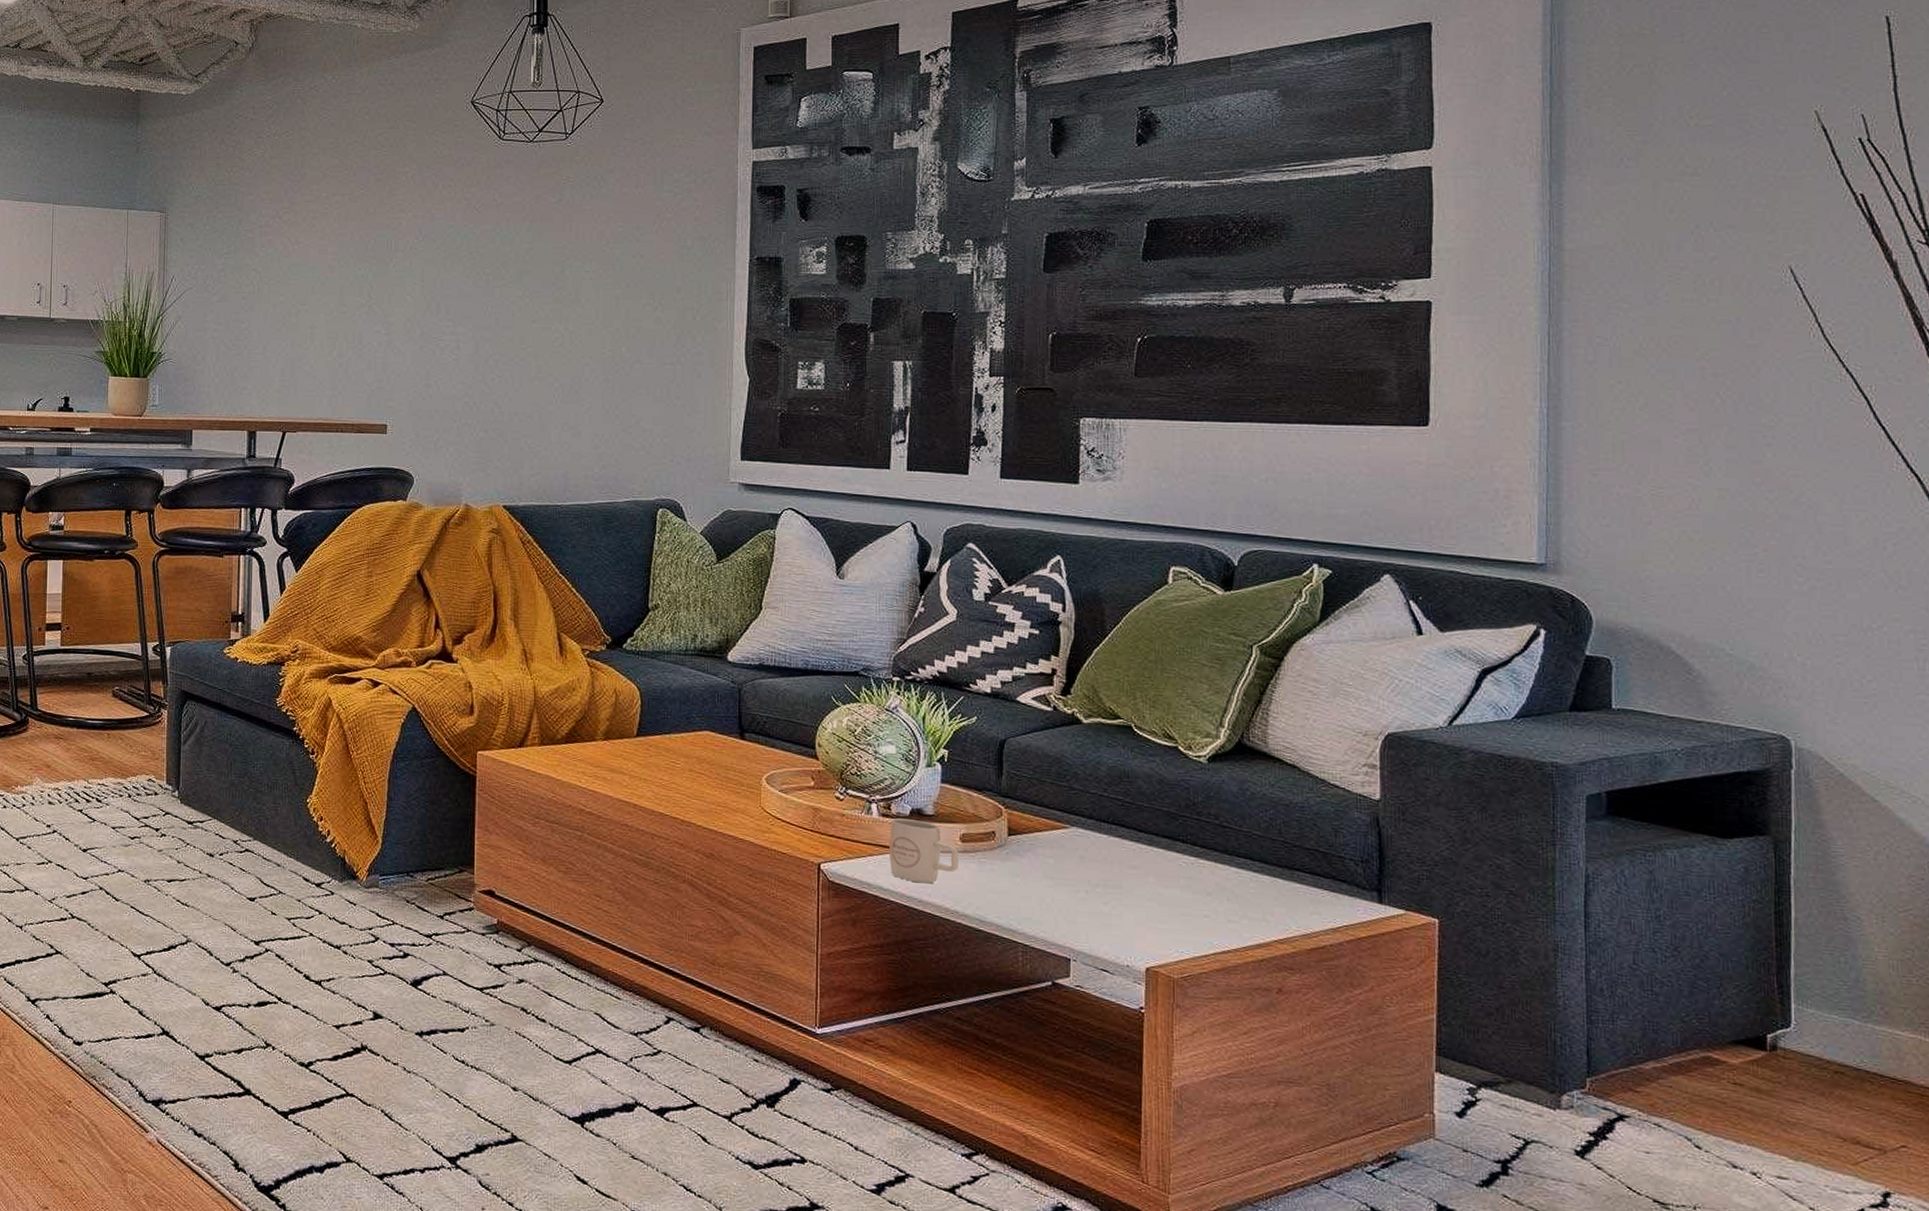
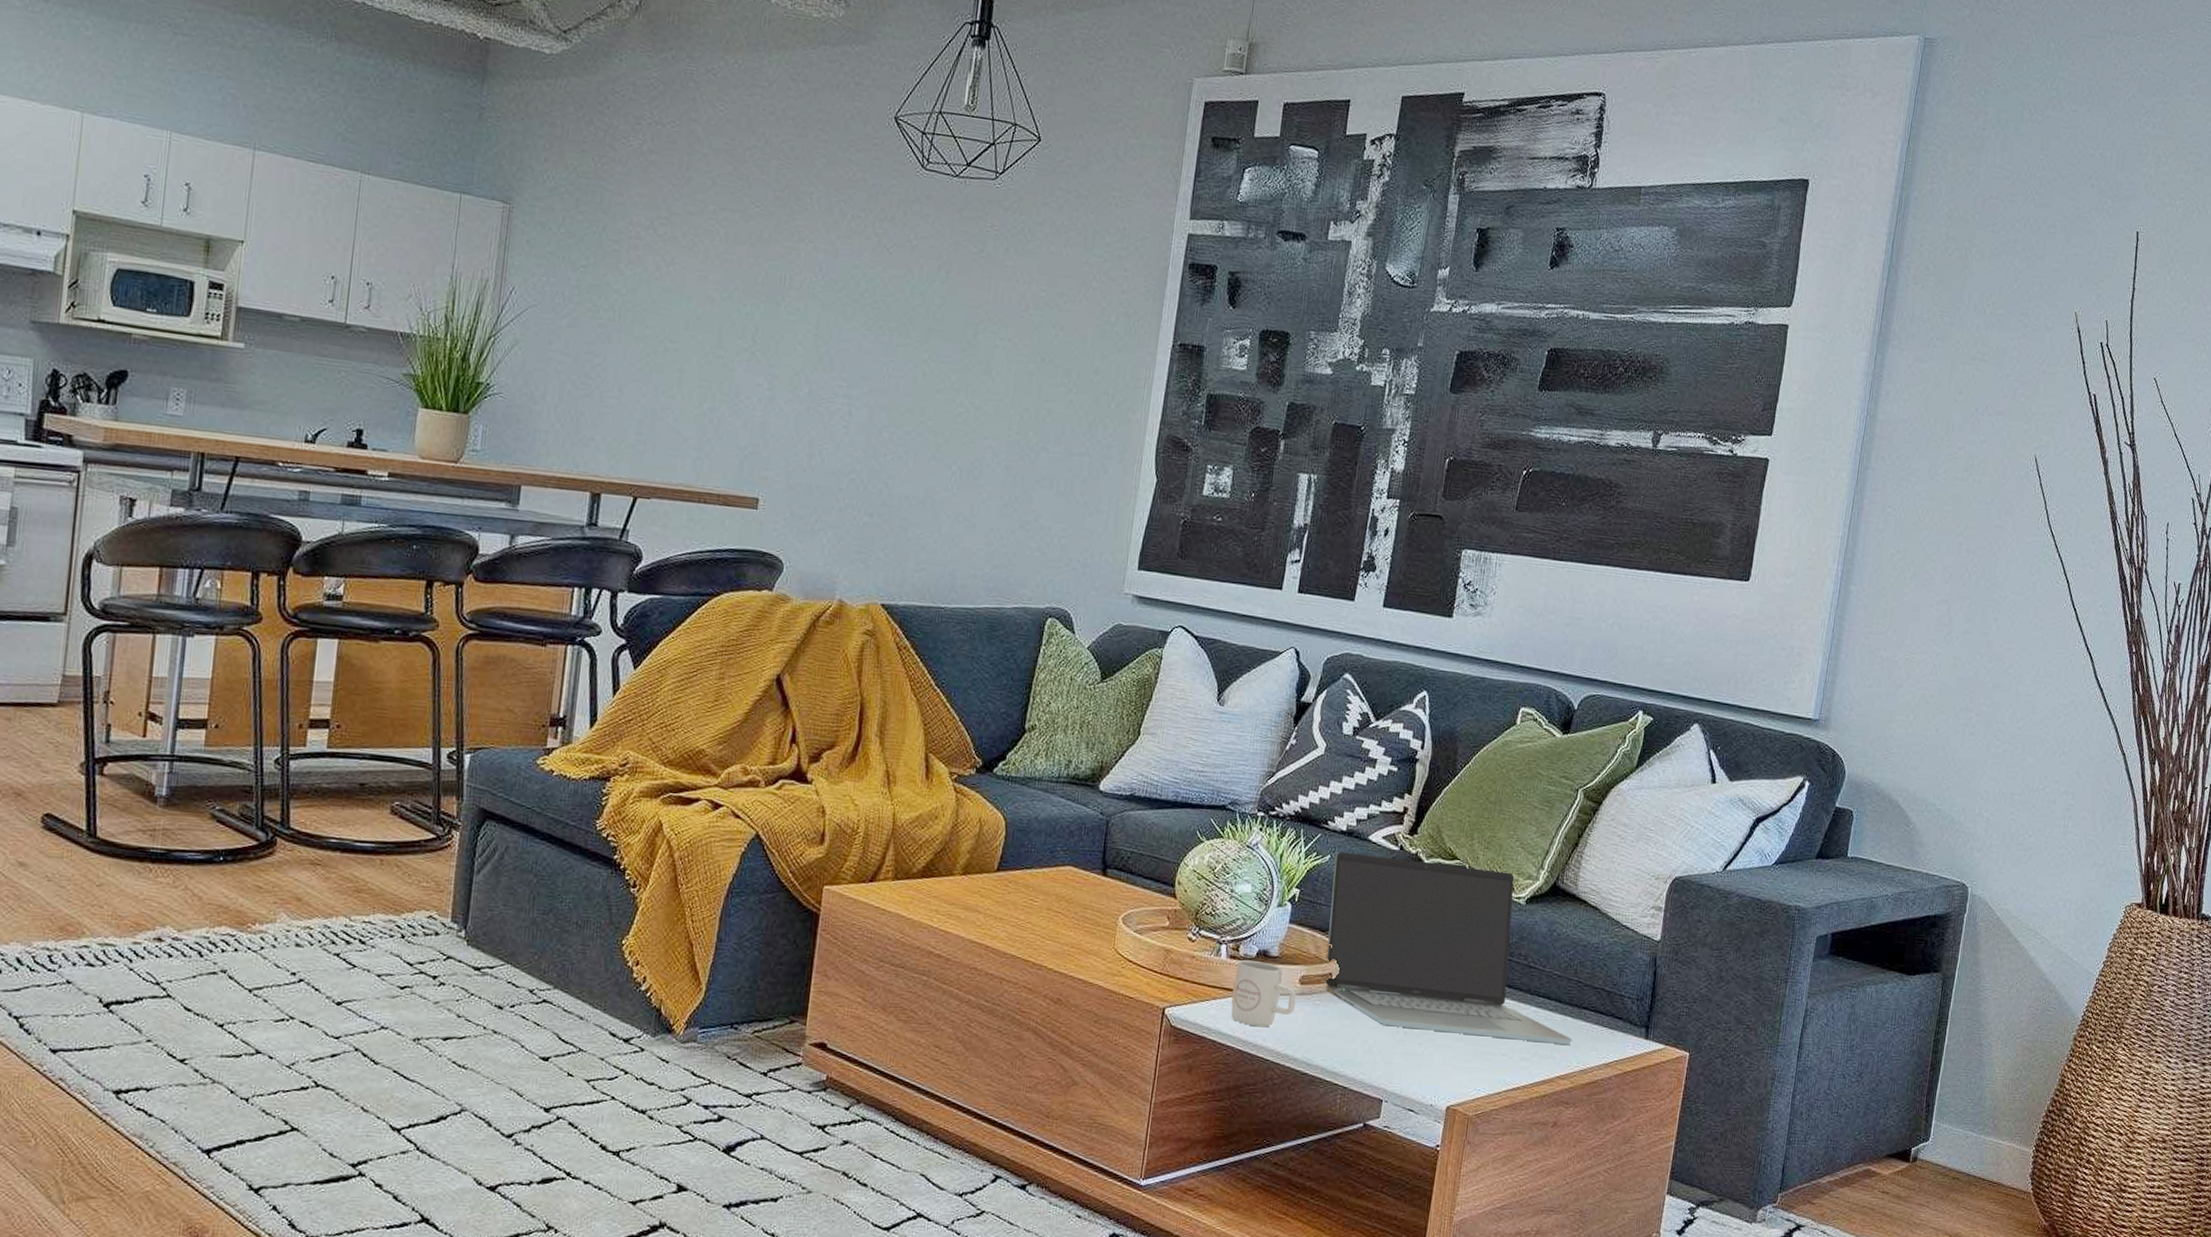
laptop: none [982,713,1287,909] -> present [1324,851,1573,1046]

